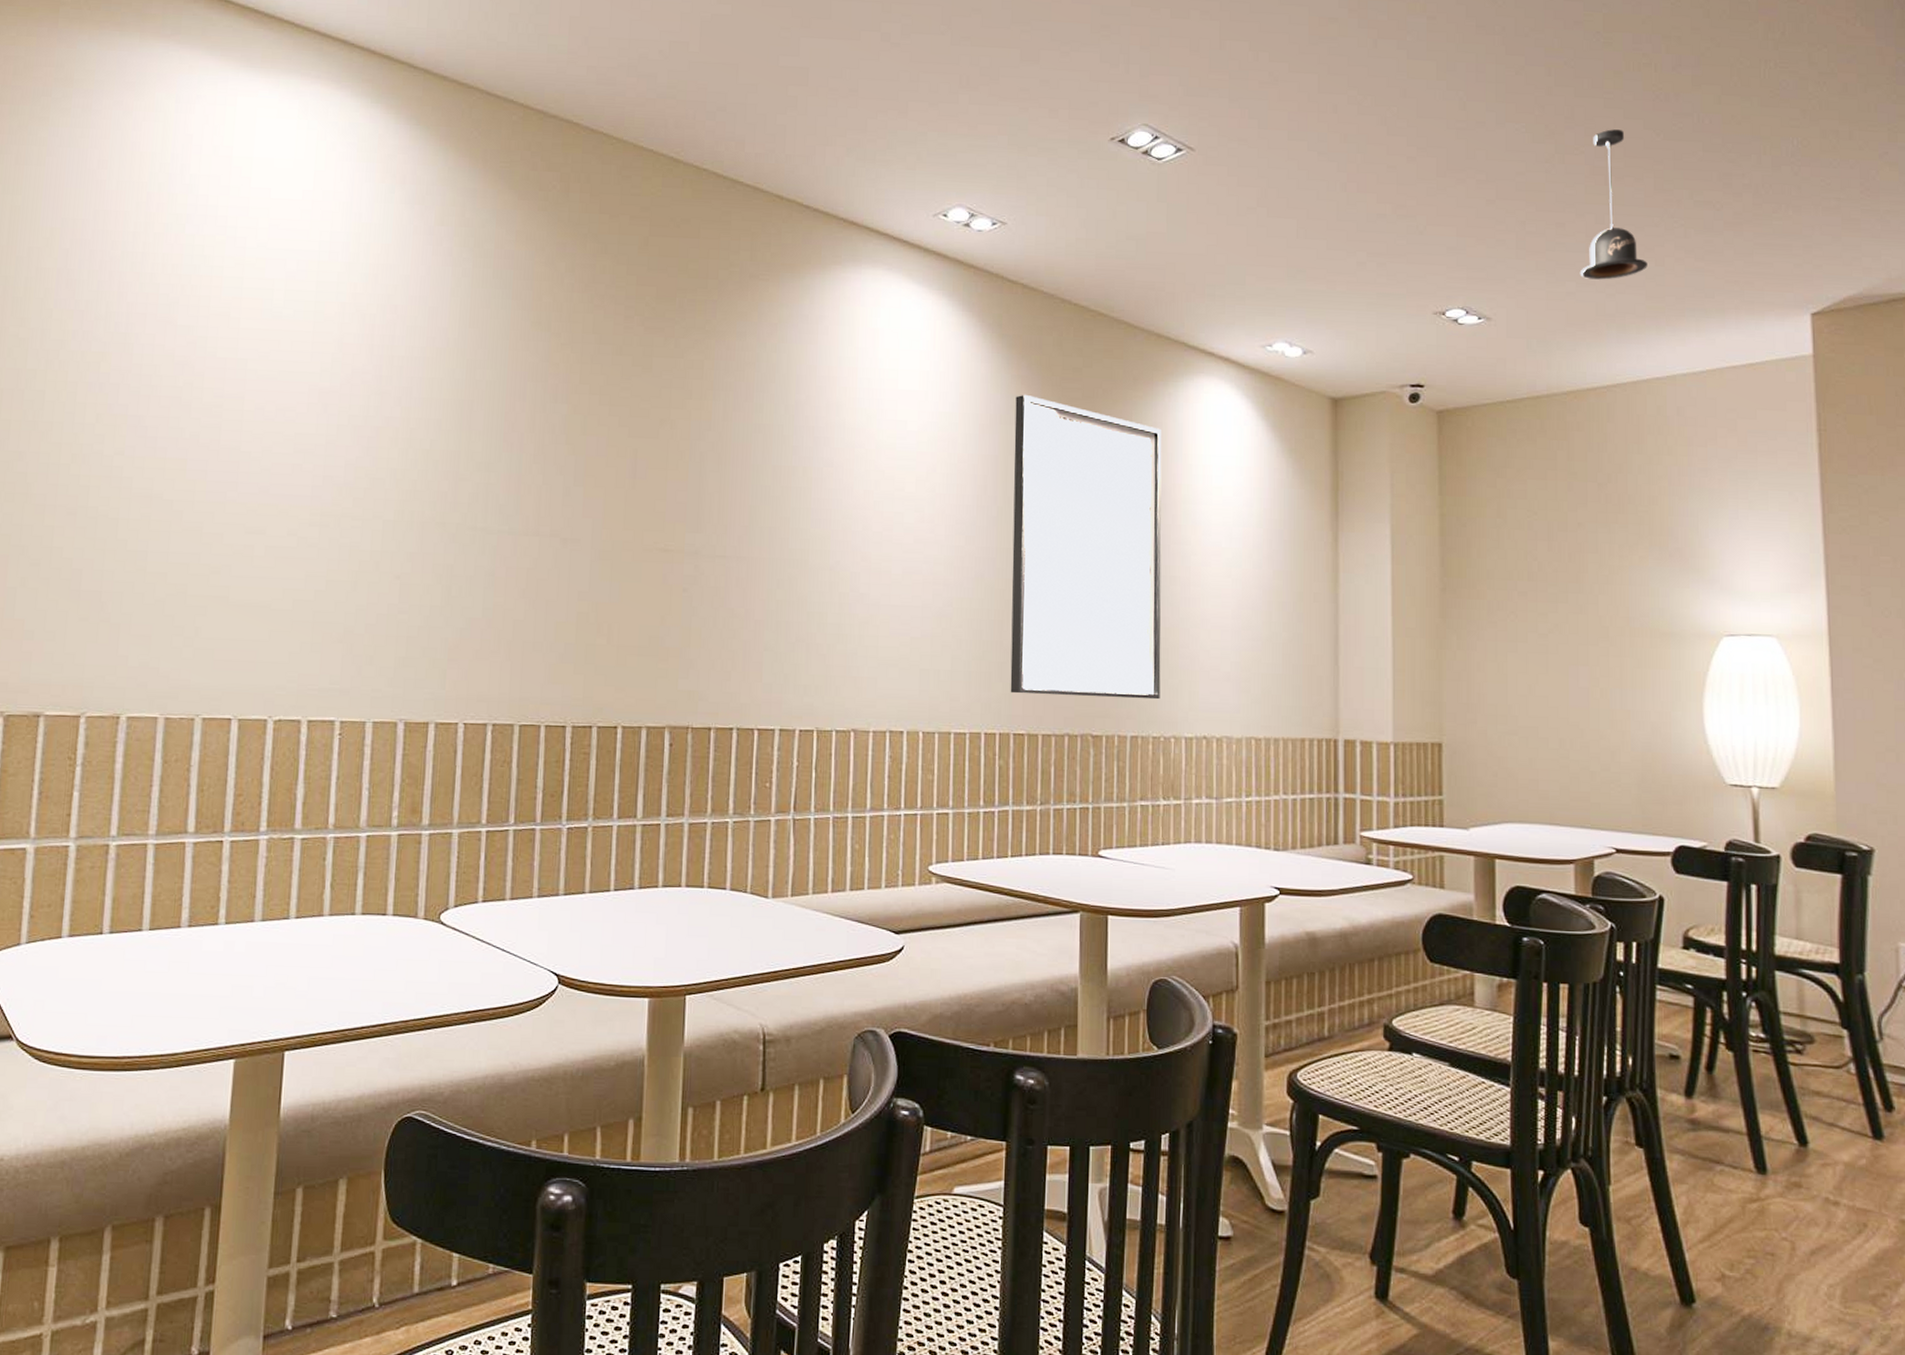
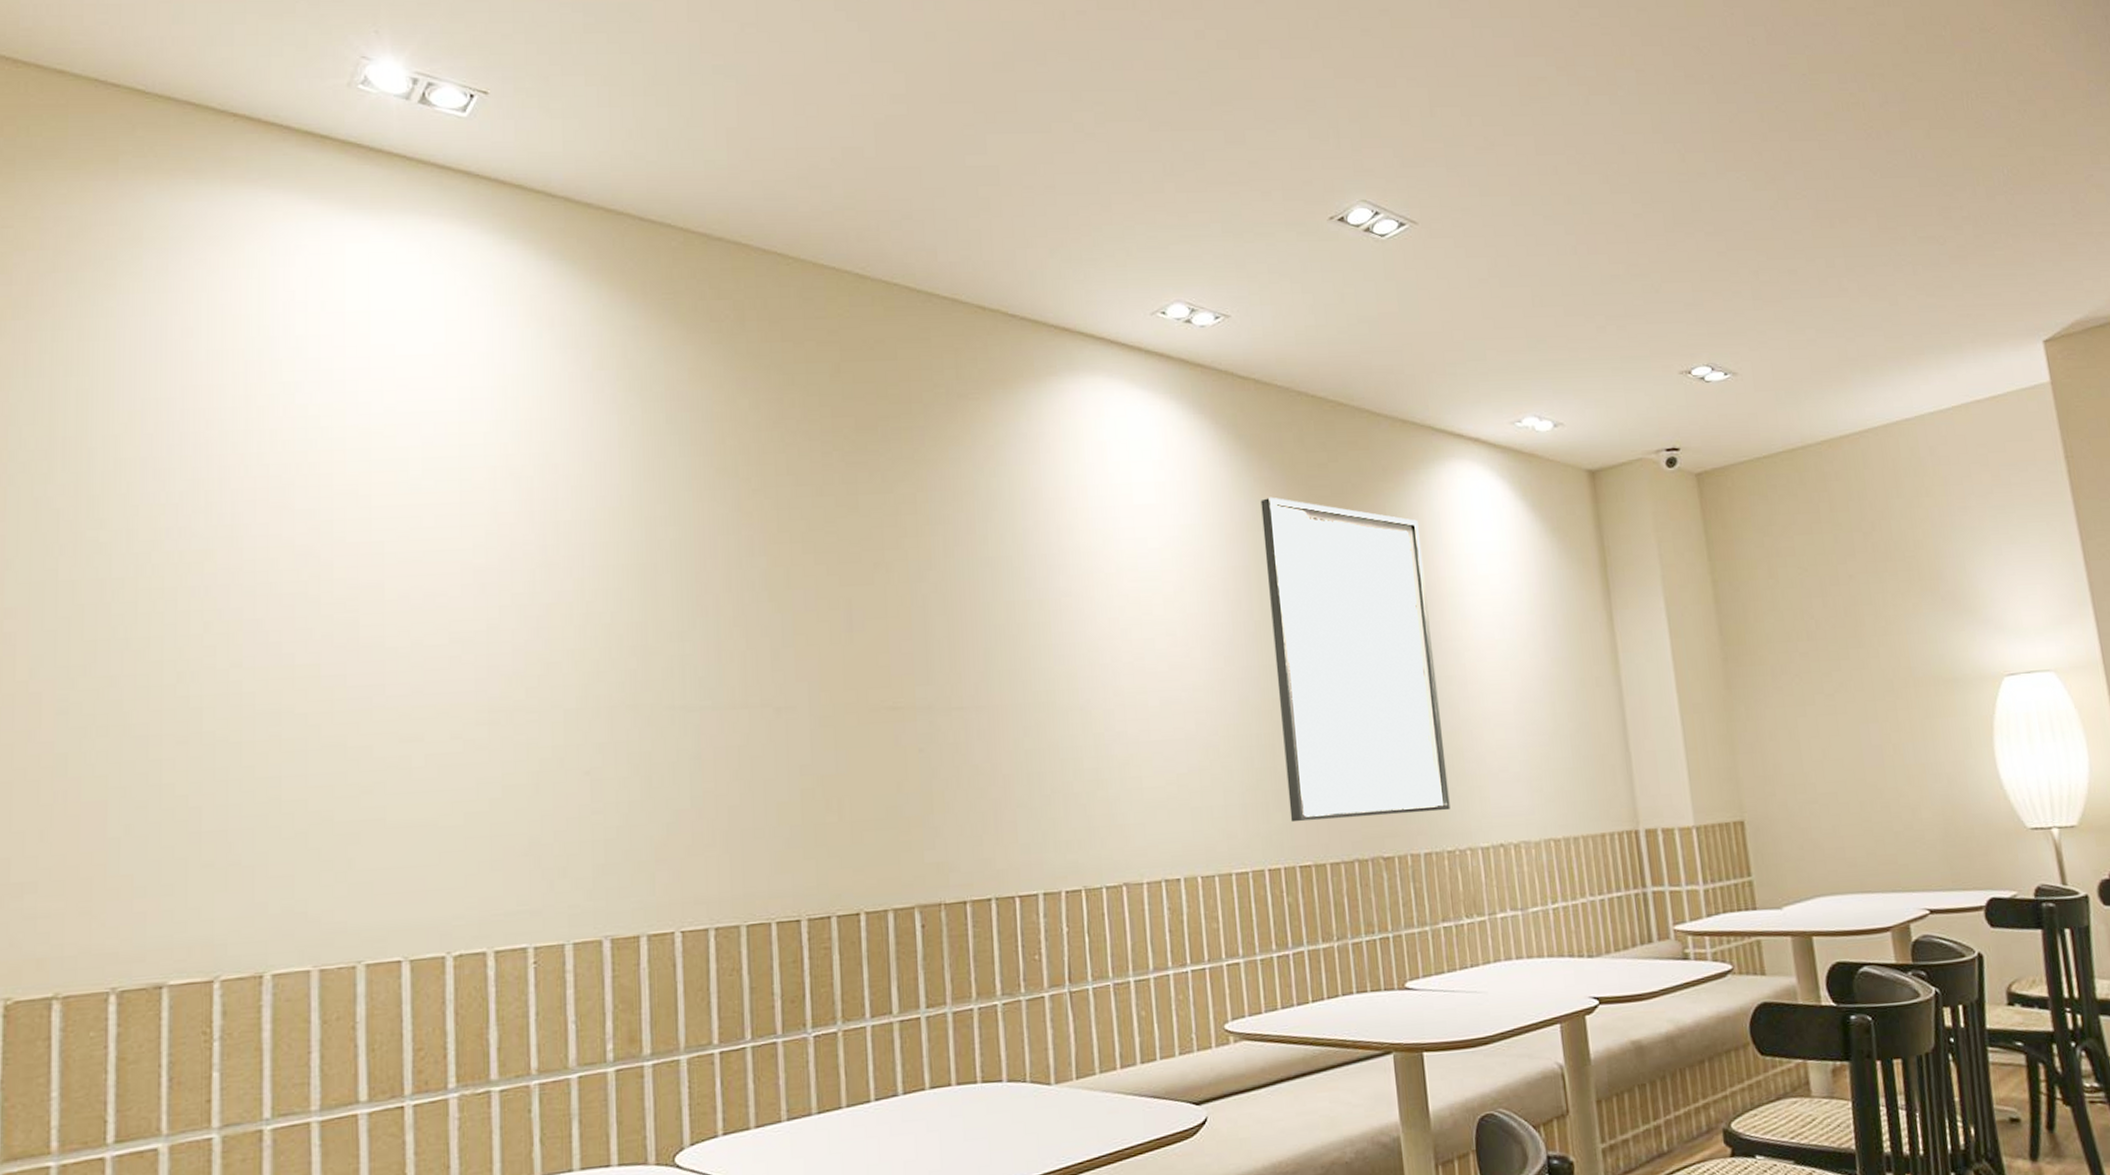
pendant lamp: present [1579,129,1647,280] -> none [1813,171,1882,325]

